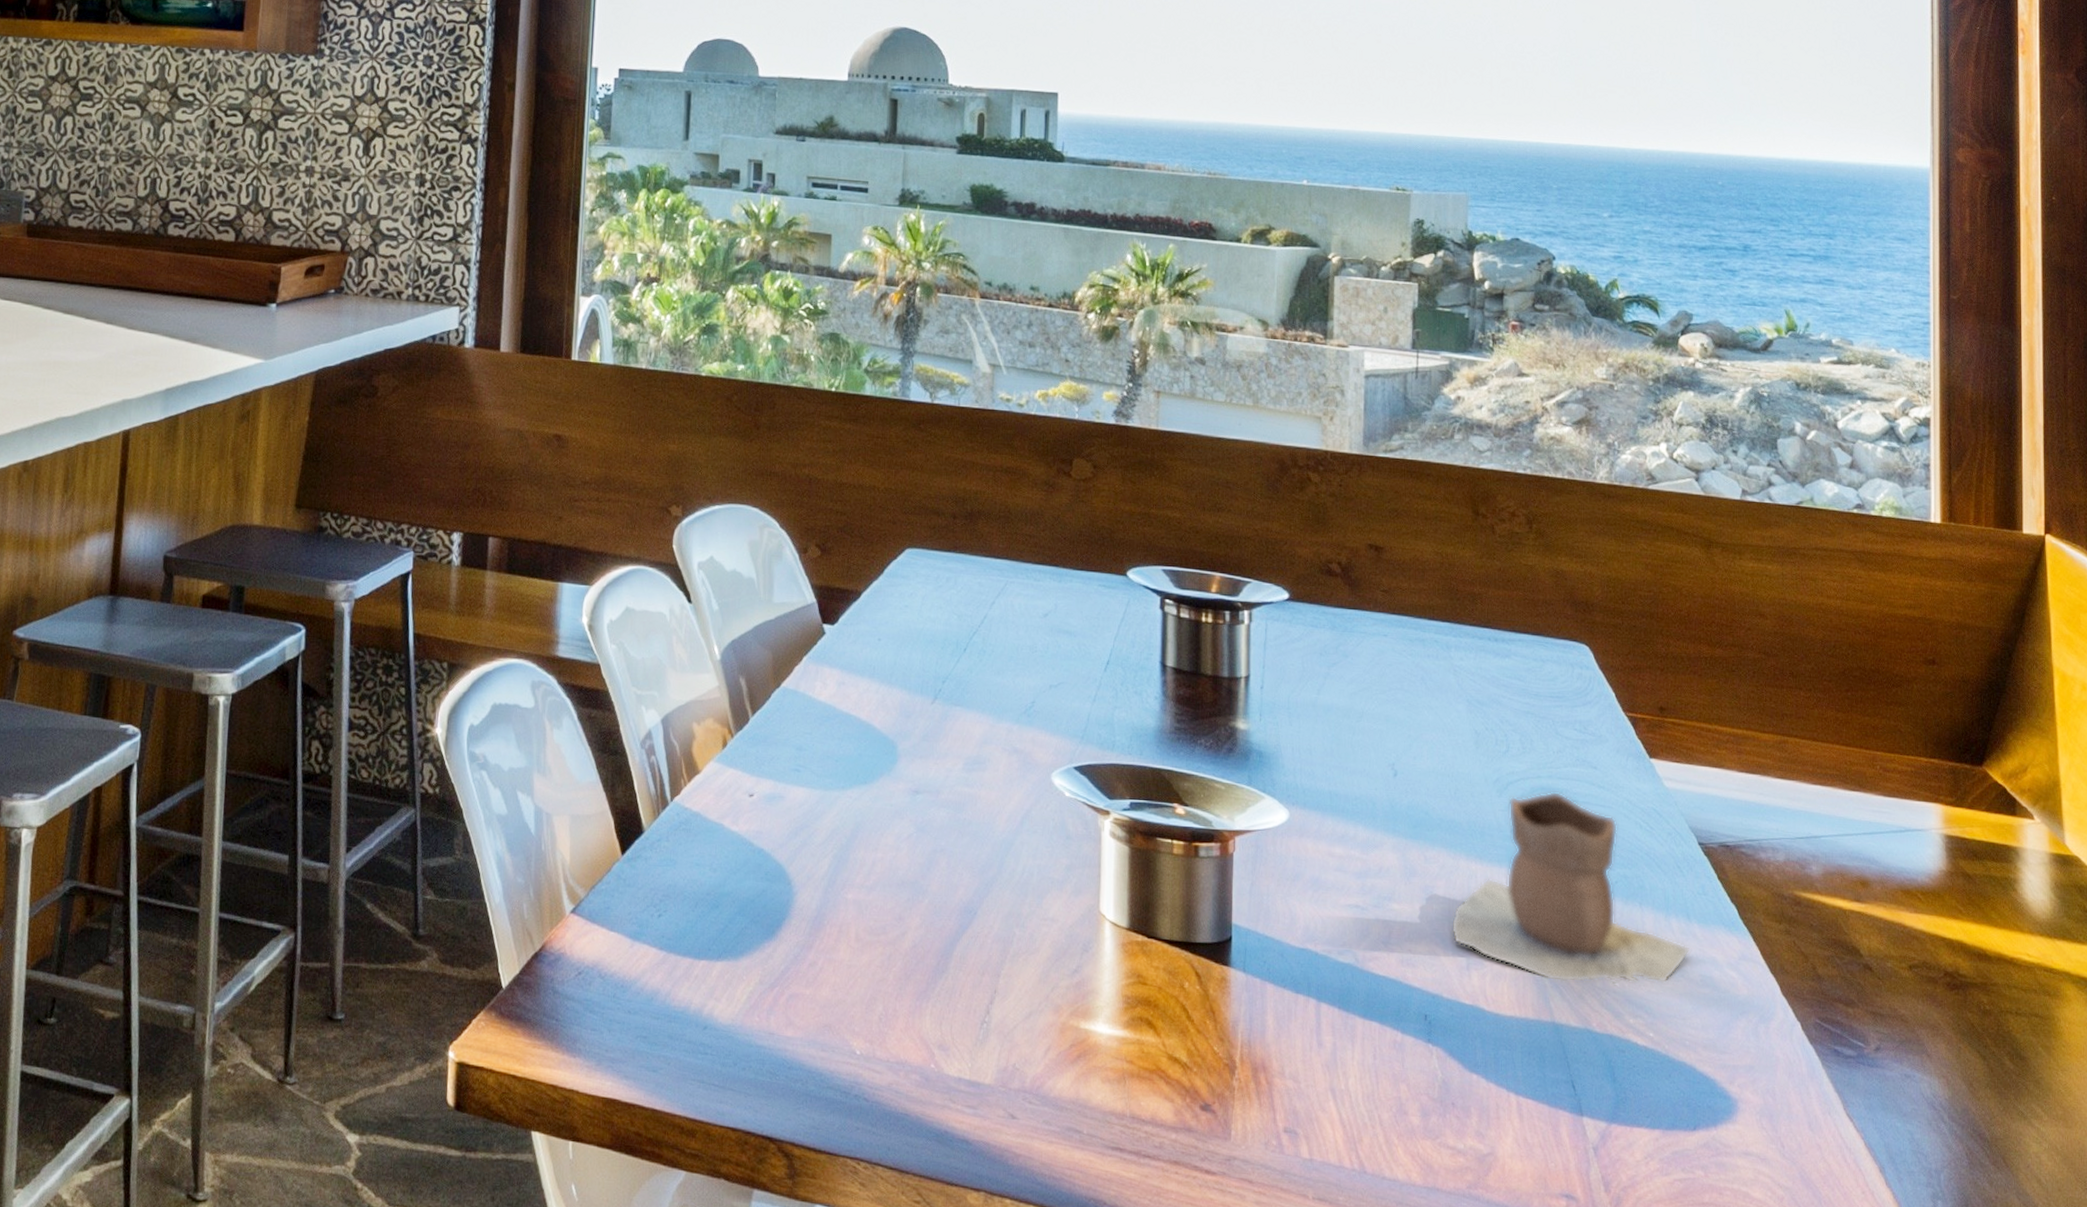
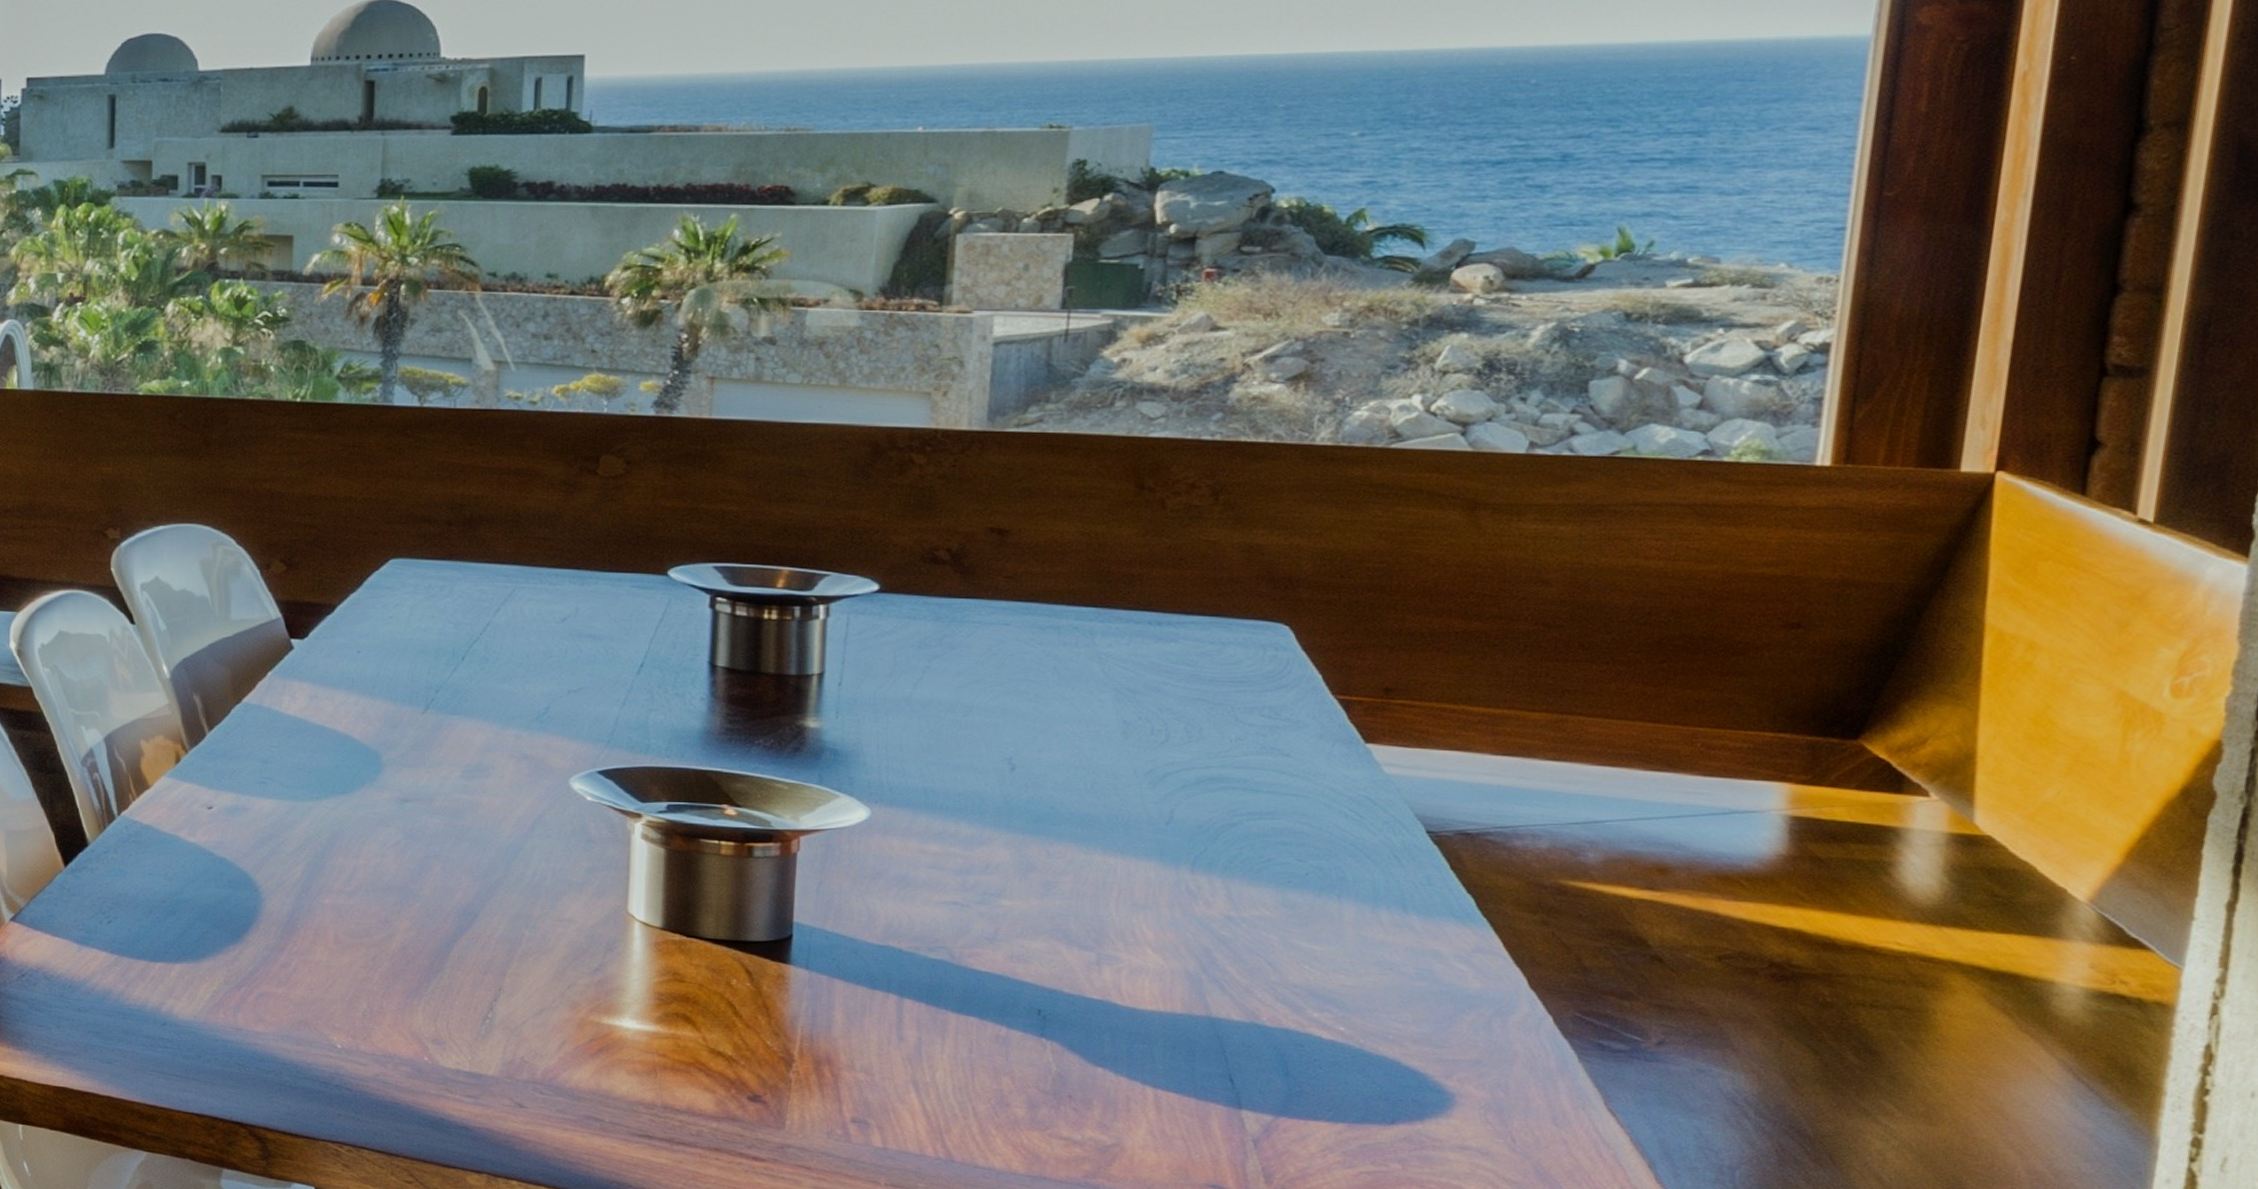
vase: present [1451,791,1691,987] -> none [1077,781,1404,981]

